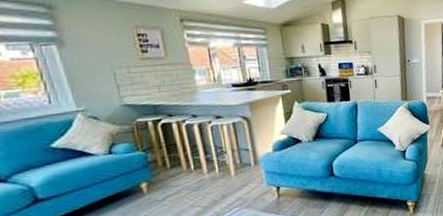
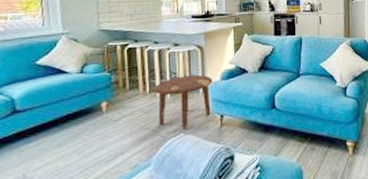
side table: none [198,147,266,204] -> present [153,74,213,130]

